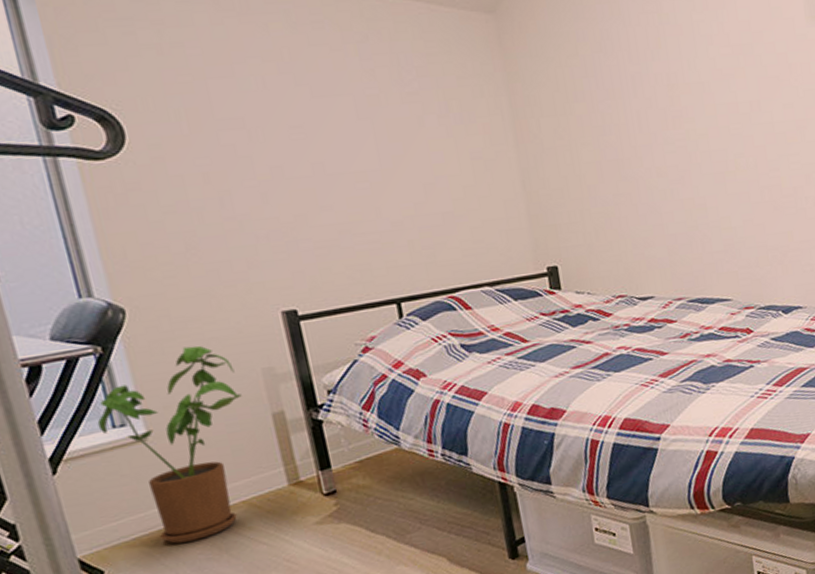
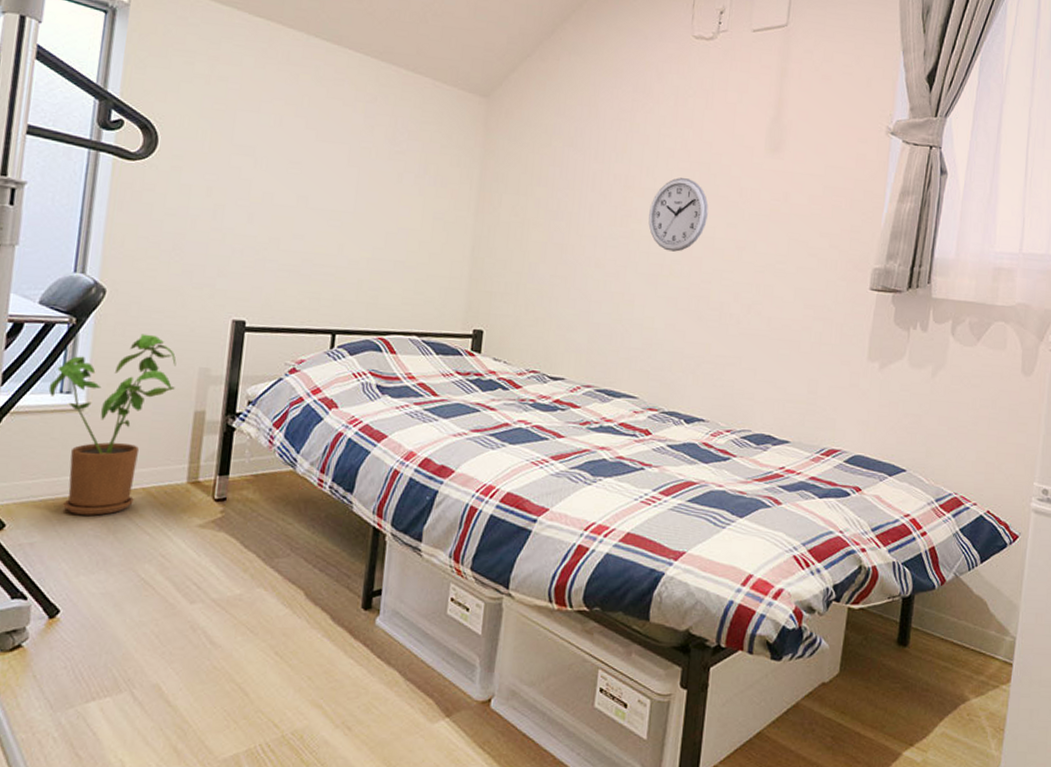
wall clock: none [699,64,762,146] -> present [648,178,709,252]

